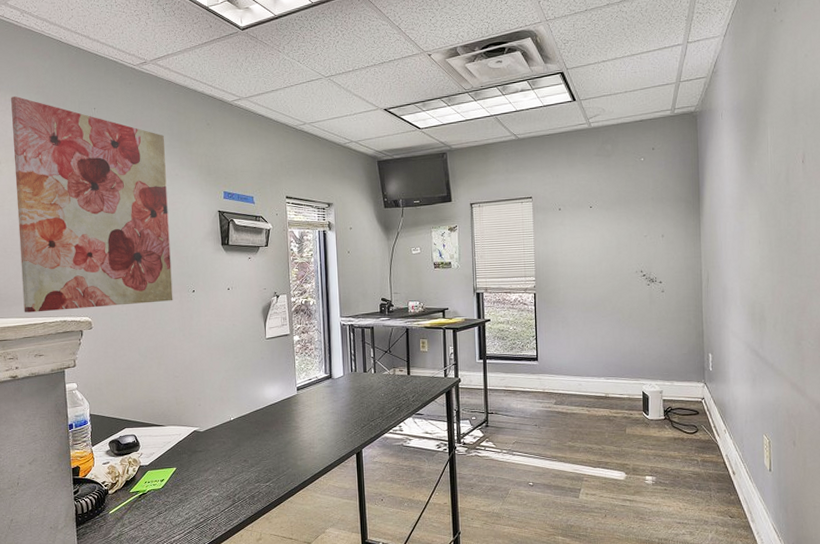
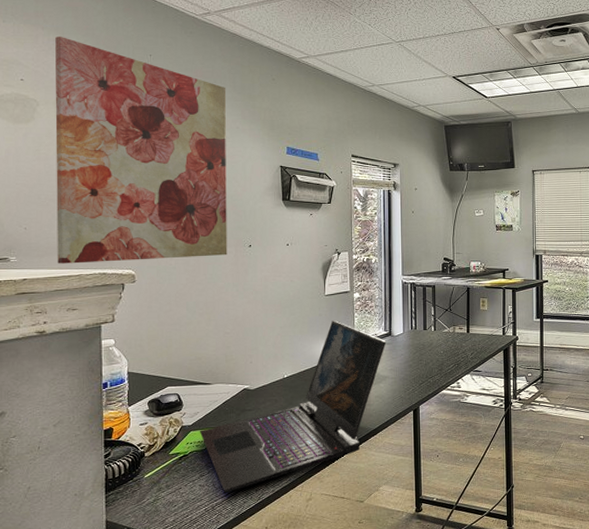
laptop: none [155,364,327,531] -> present [199,320,386,493]

